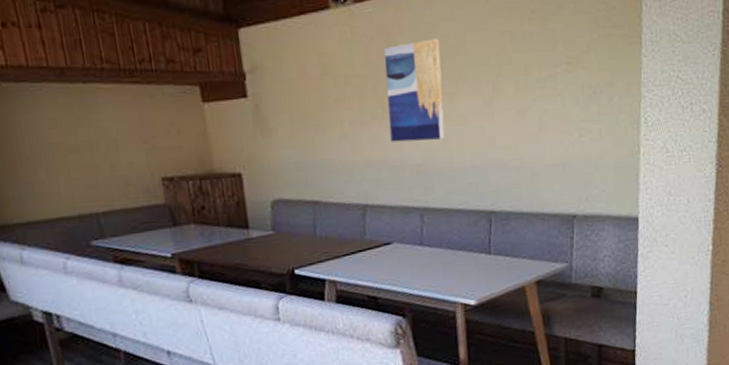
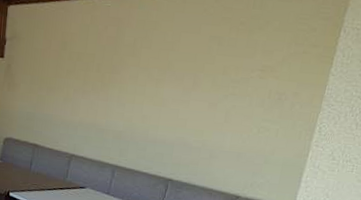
wall art: present [384,38,444,143] -> none [102,34,159,115]

